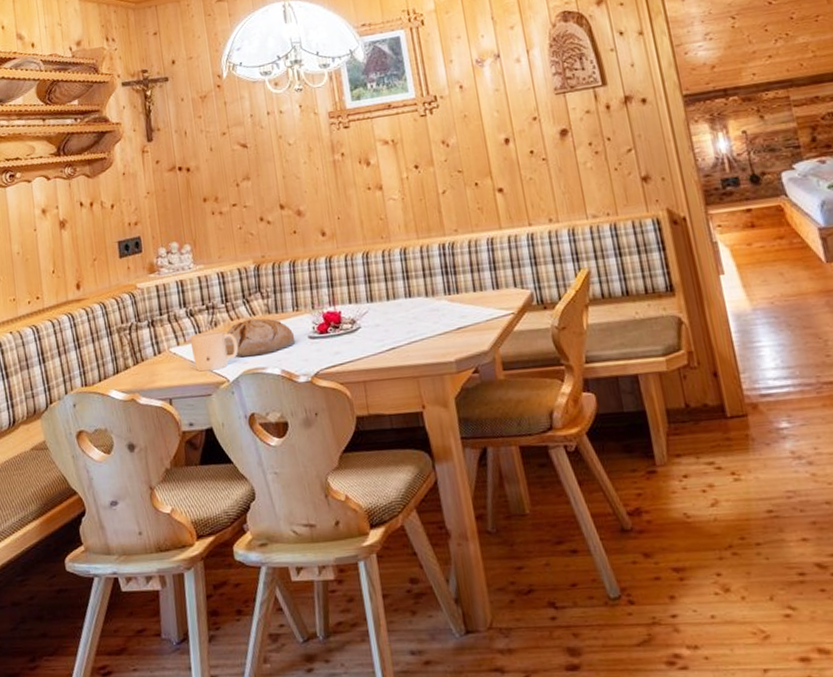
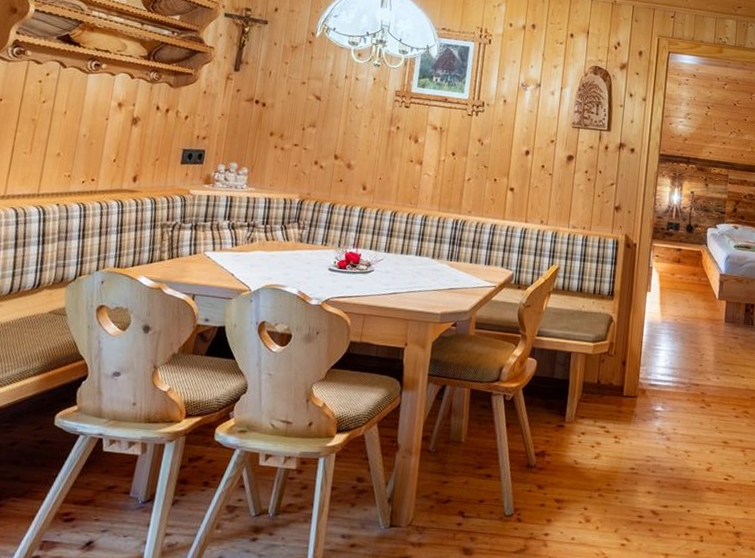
mug: present [189,330,239,372] -> none [223,244,268,280]
bread: present [224,318,296,359] -> none [254,243,318,276]

